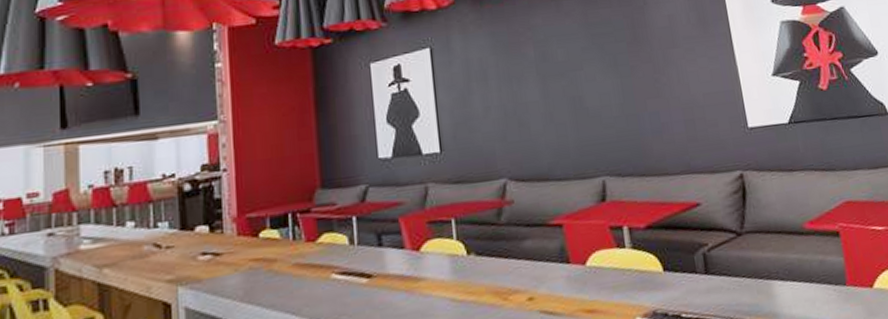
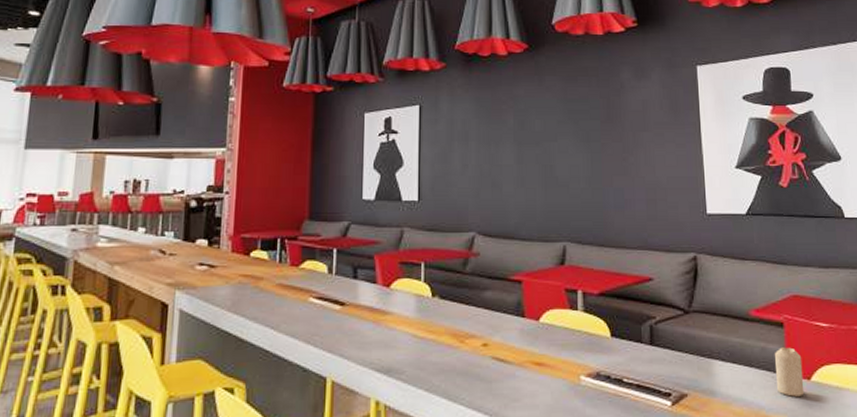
candle: none [834,256,869,308] -> present [775,347,805,397]

